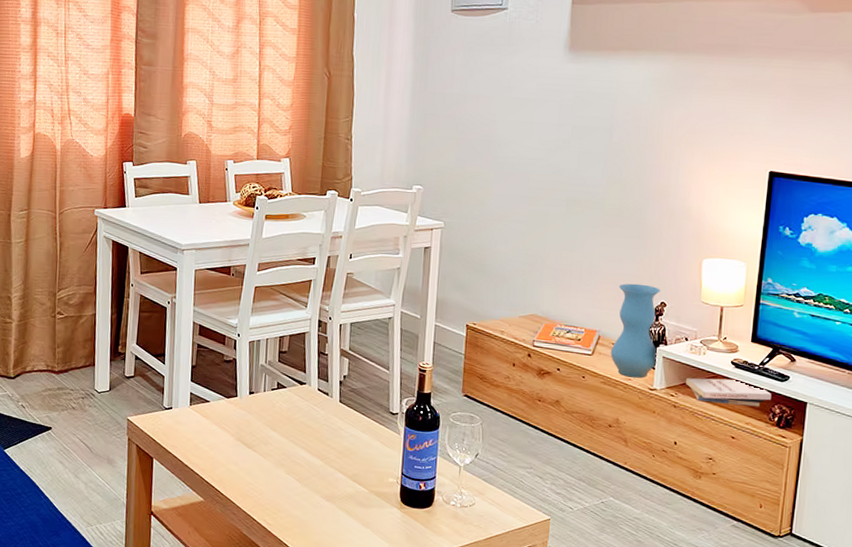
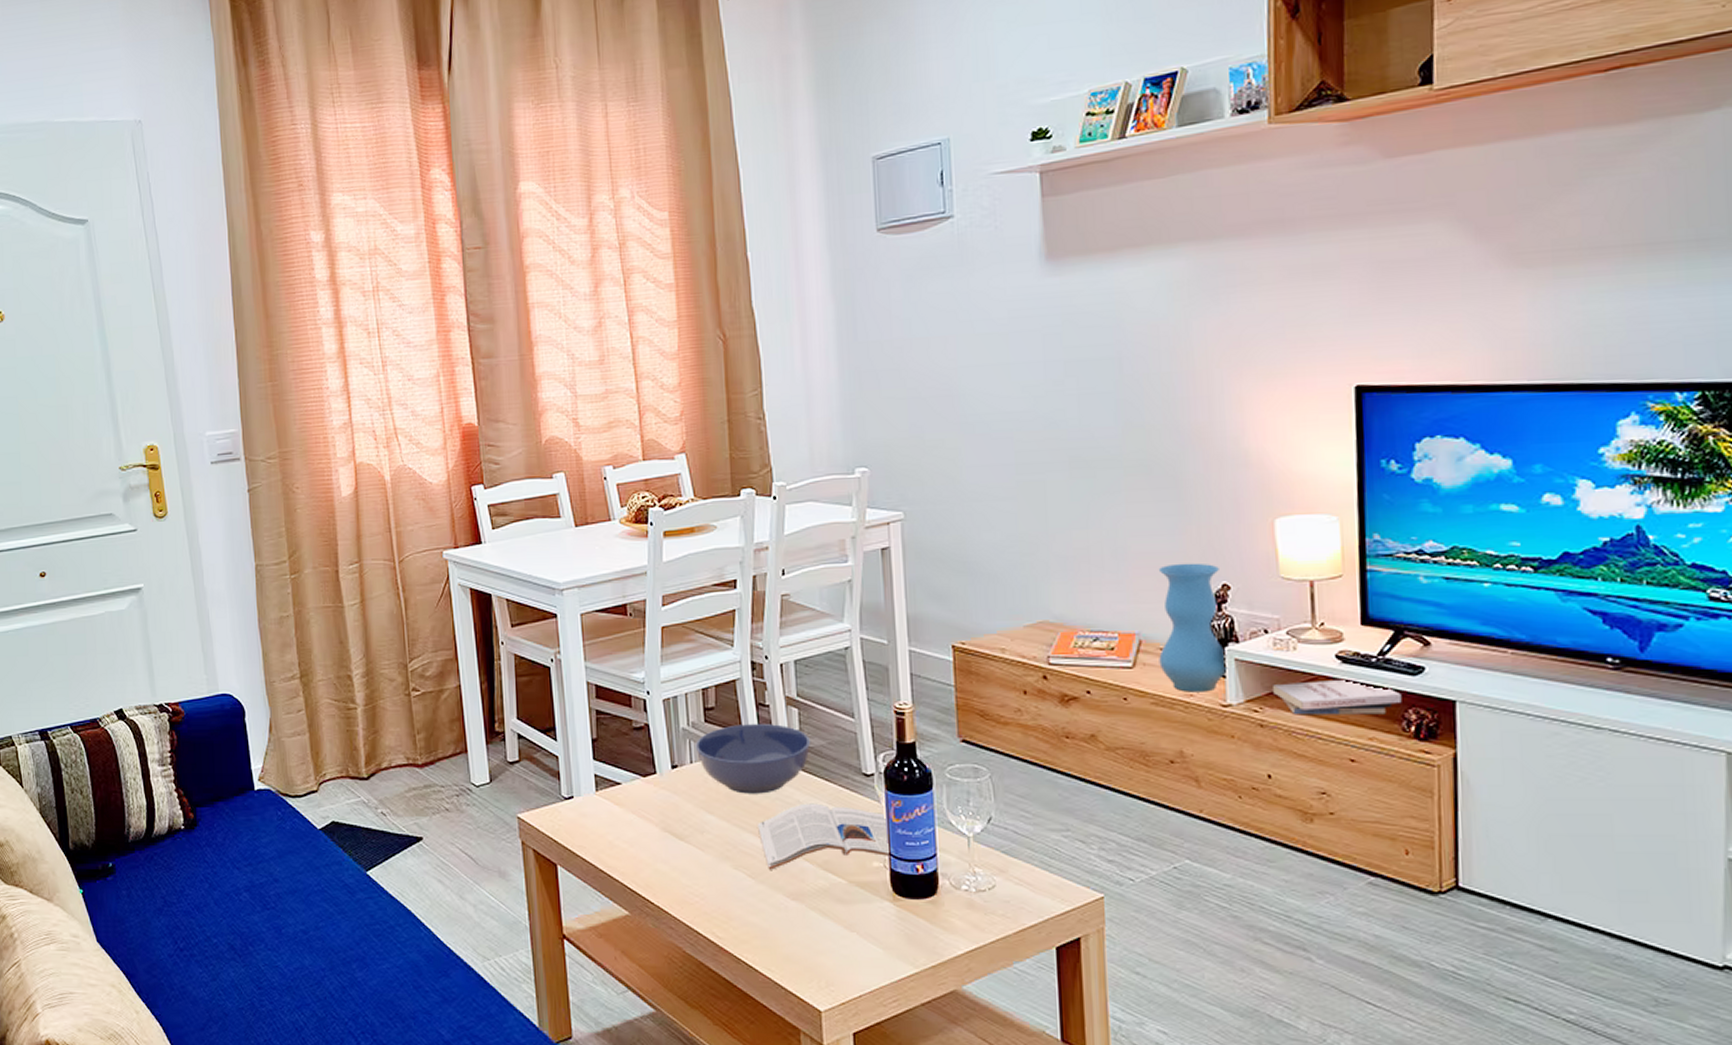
bowl: none [269,366,355,420] -> present [695,724,811,794]
magazine: none [308,430,404,478] -> present [758,803,892,871]

